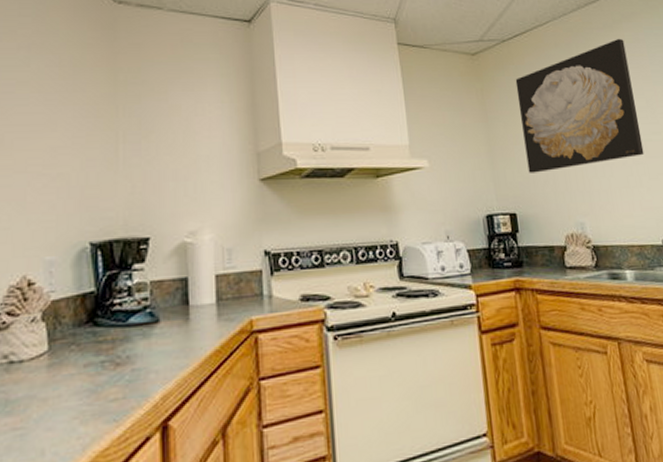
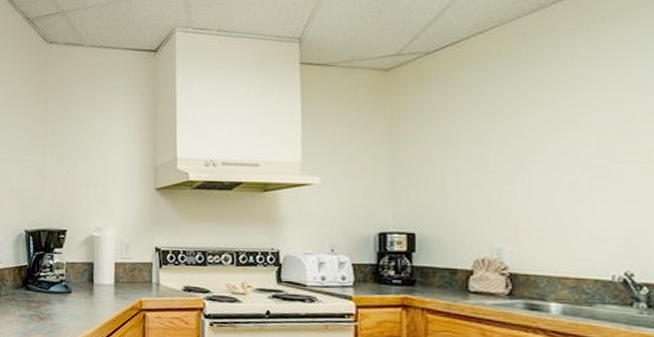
wall art: present [515,38,644,173] -> none [436,40,607,194]

